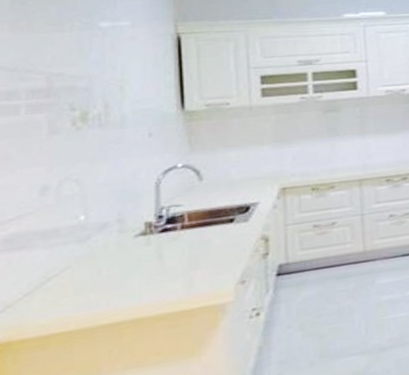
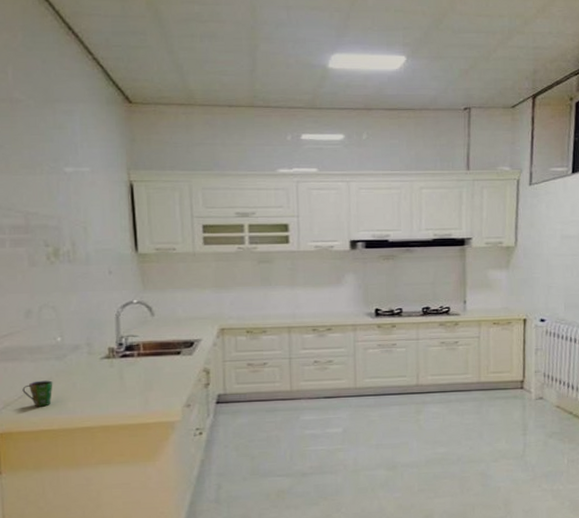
cup: none [30,269,72,305] -> present [22,380,53,407]

